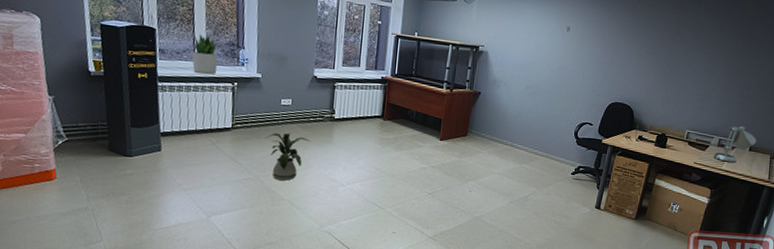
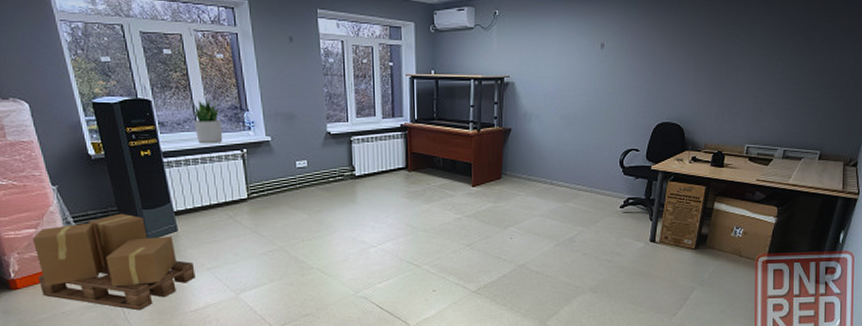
cardboard boxes: none [18,128,172,223] -> present [32,213,195,311]
house plant: present [265,133,310,181] -> none [284,197,332,248]
desk lamp: present [713,125,757,163] -> none [778,132,826,175]

